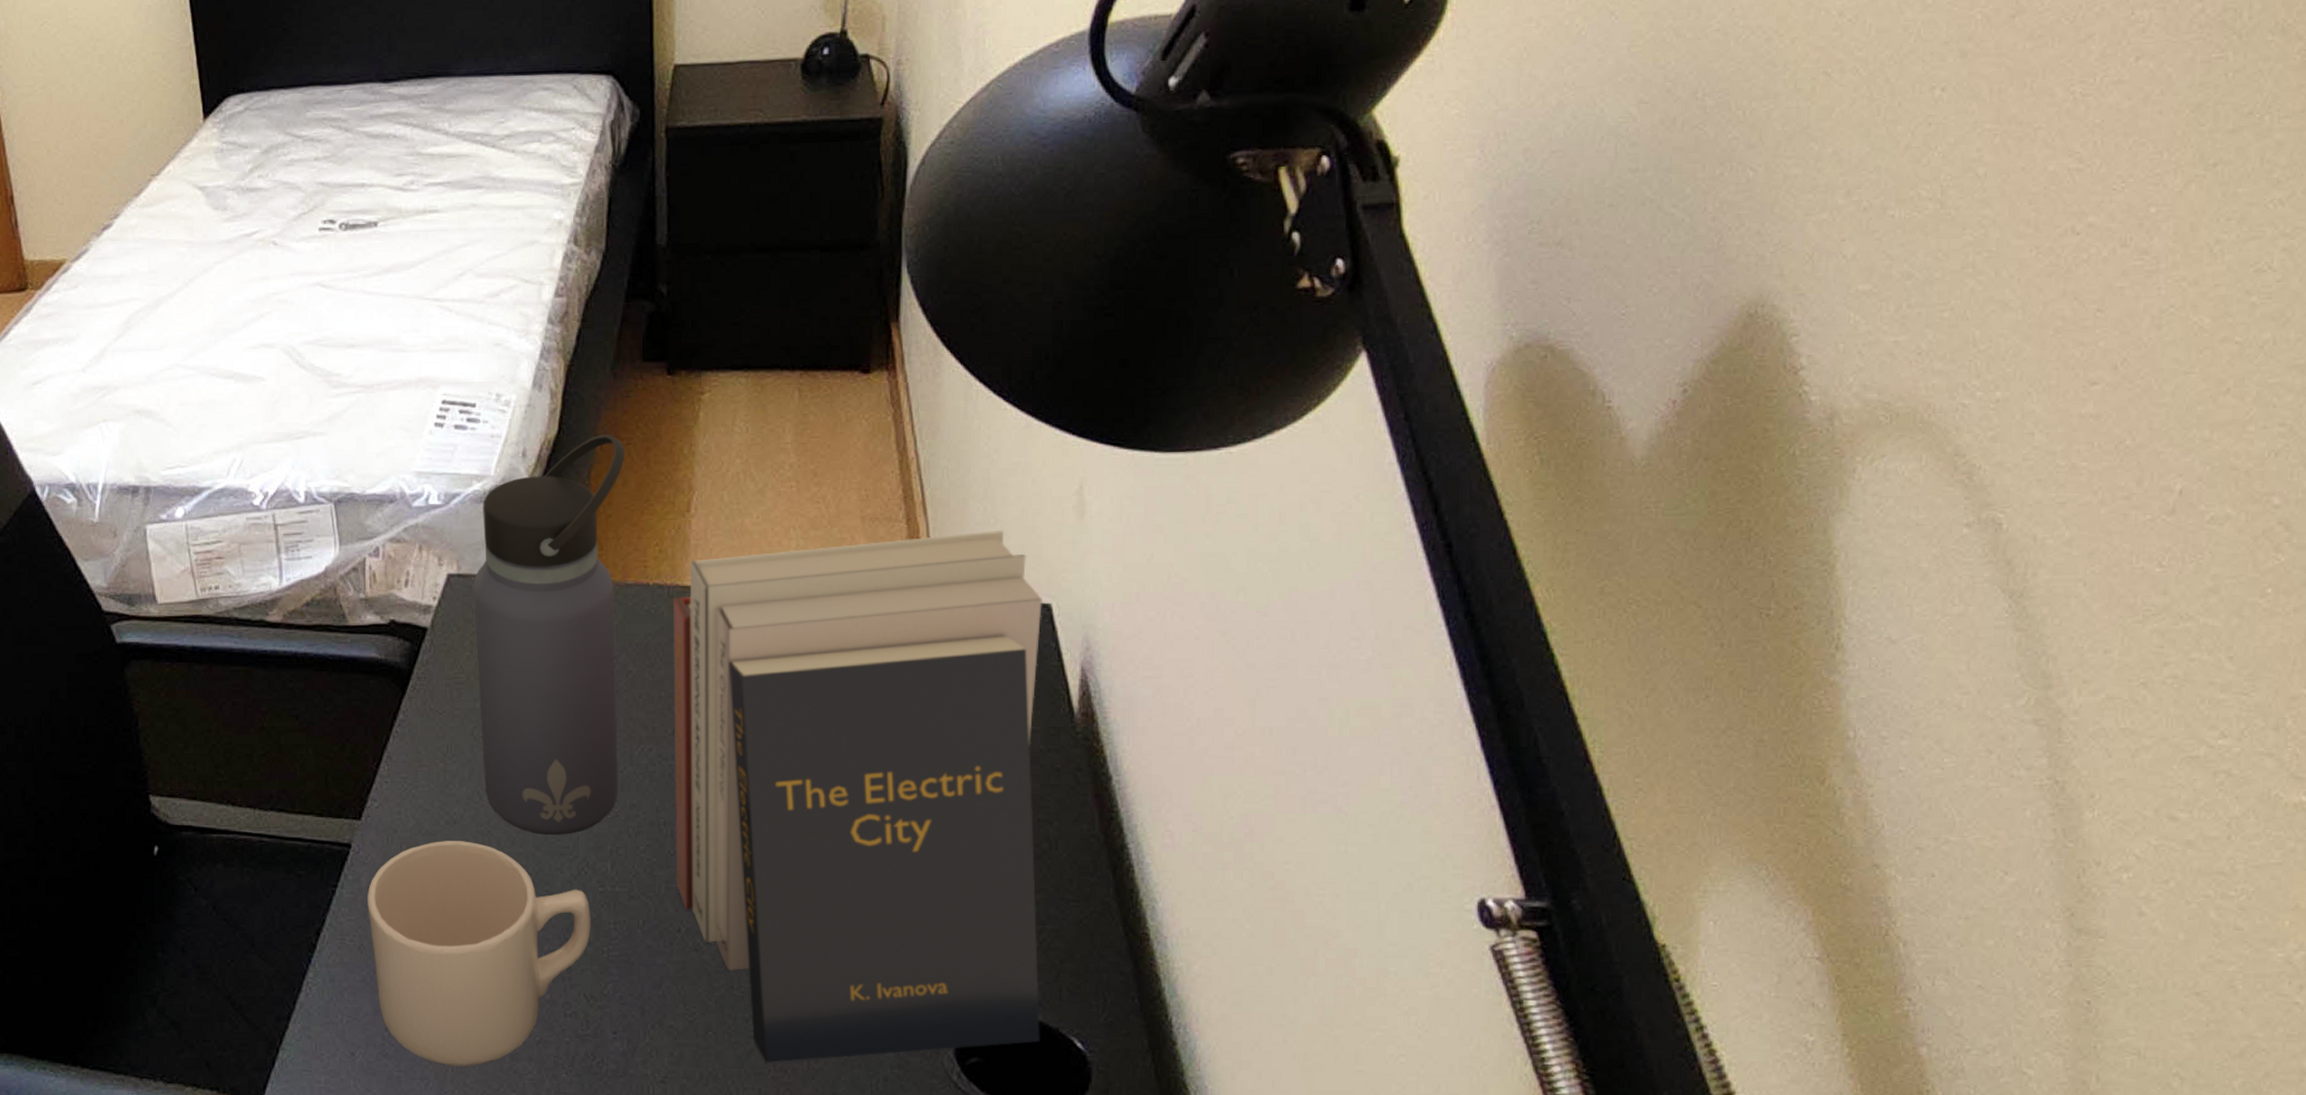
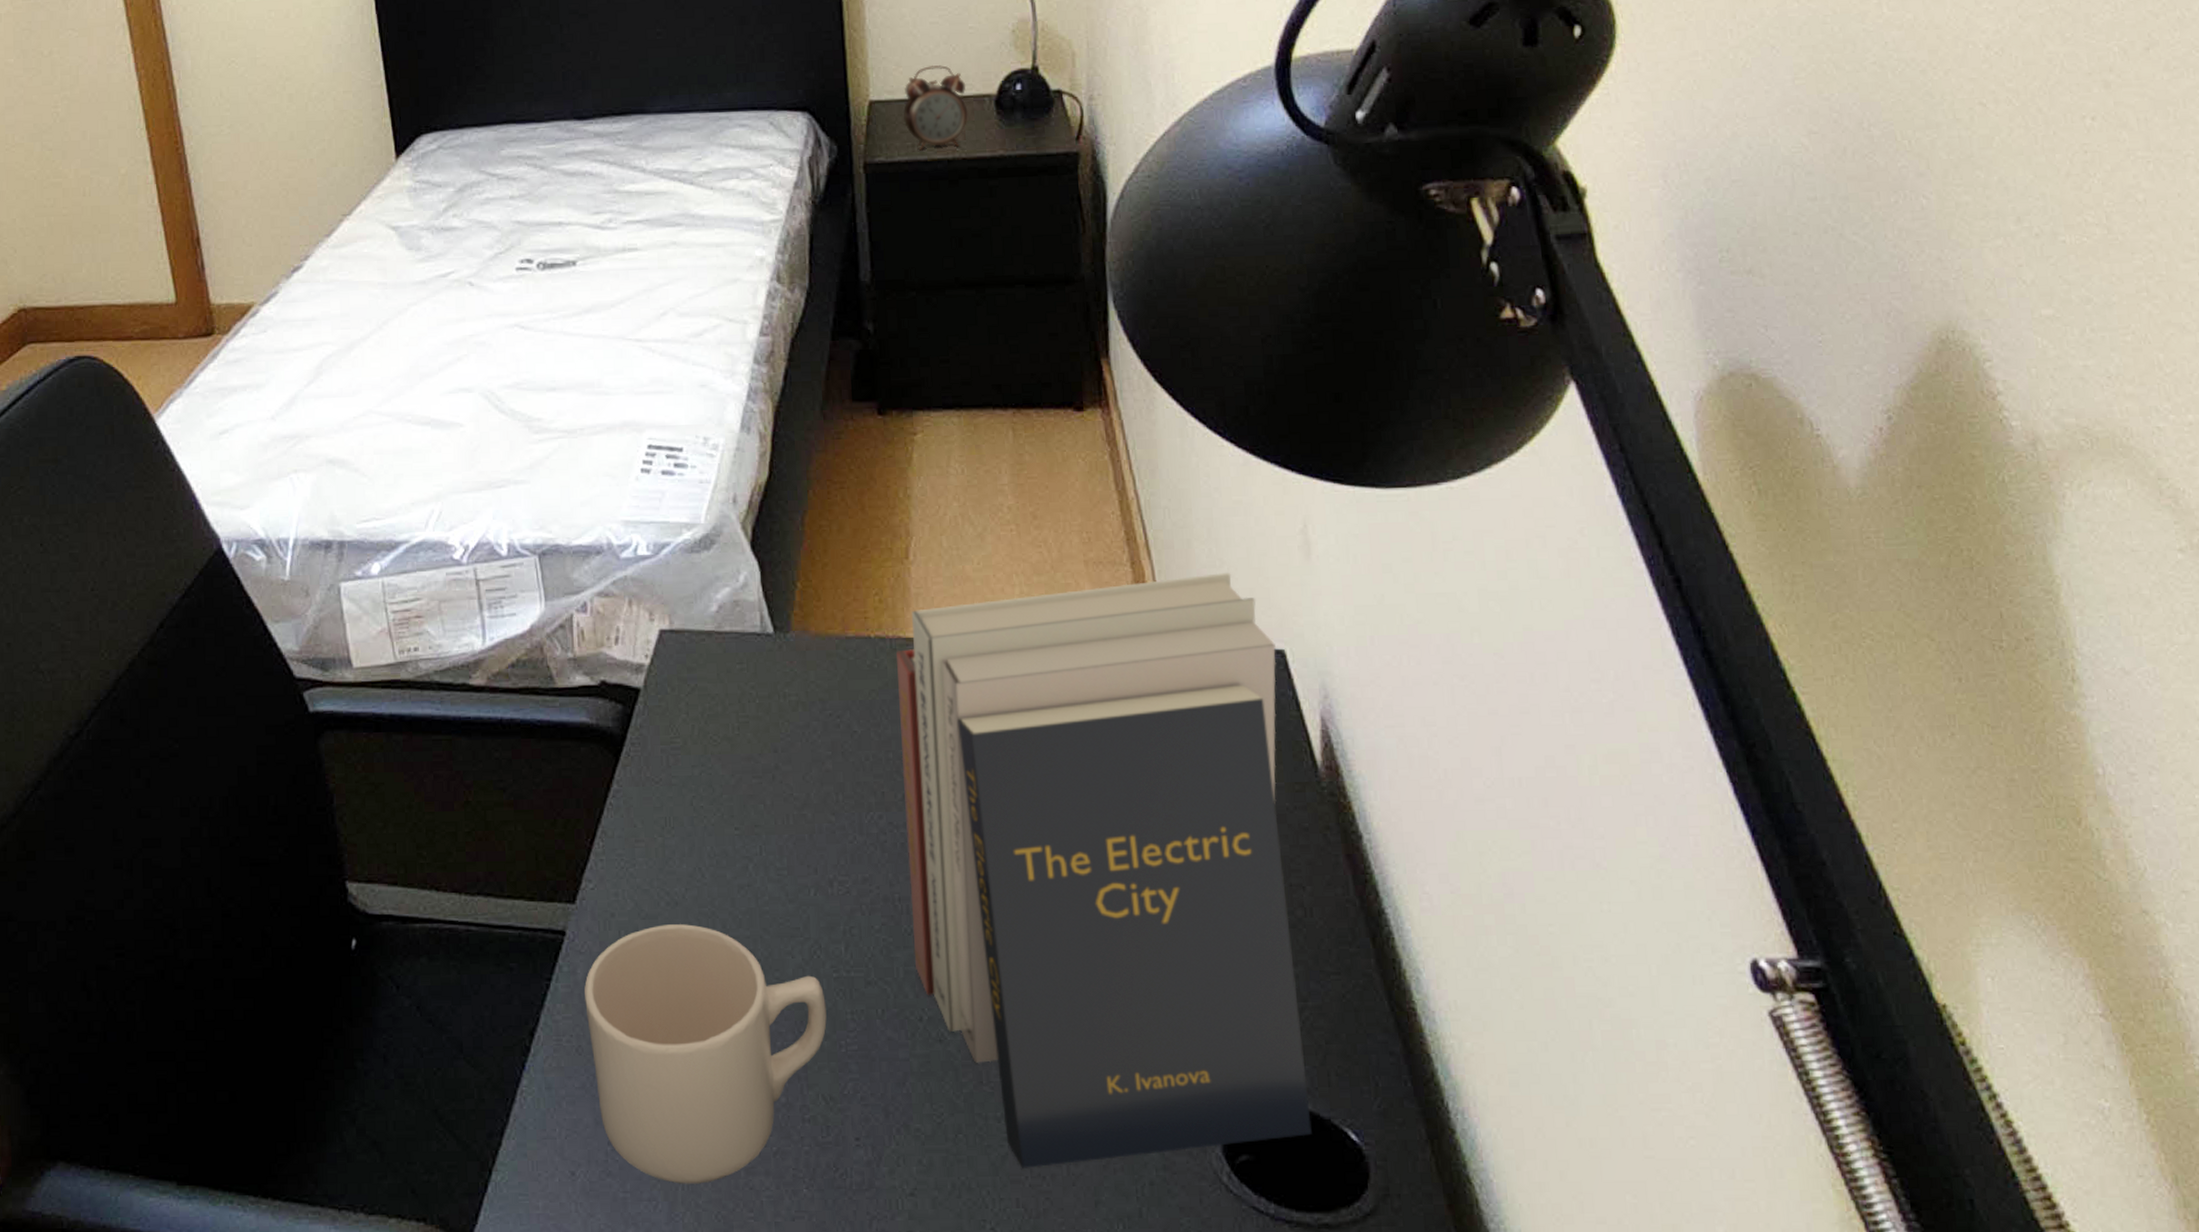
water bottle: present [473,434,625,836] -> none [686,477,849,916]
alarm clock: none [707,29,773,115] -> present [902,65,968,151]

